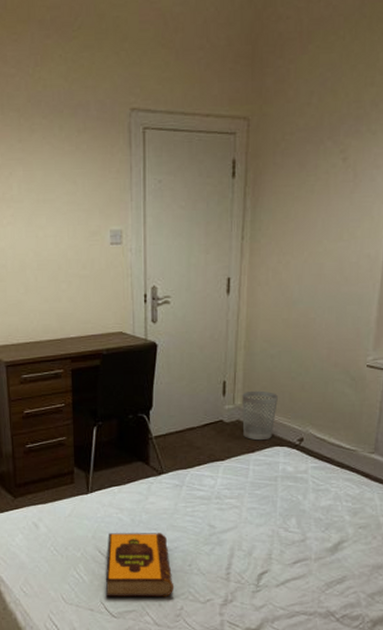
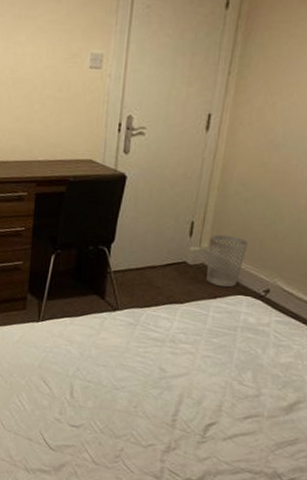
hardback book: present [105,533,175,597] -> none [45,364,117,437]

